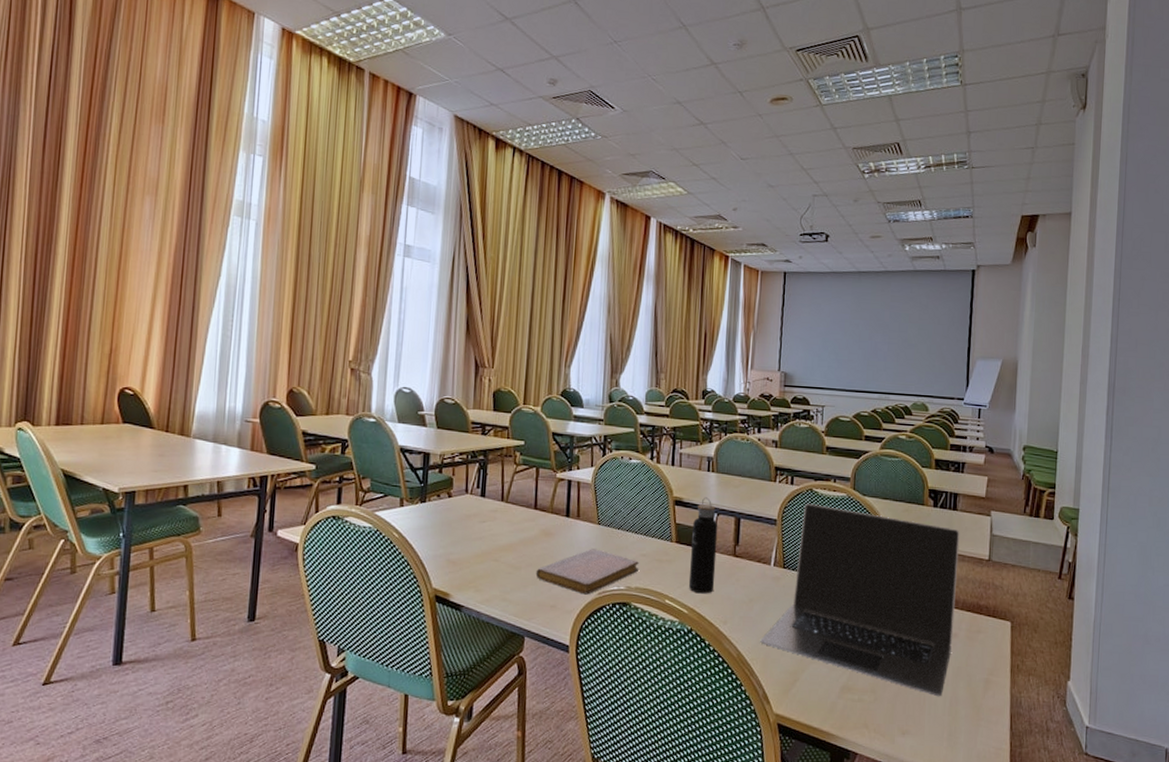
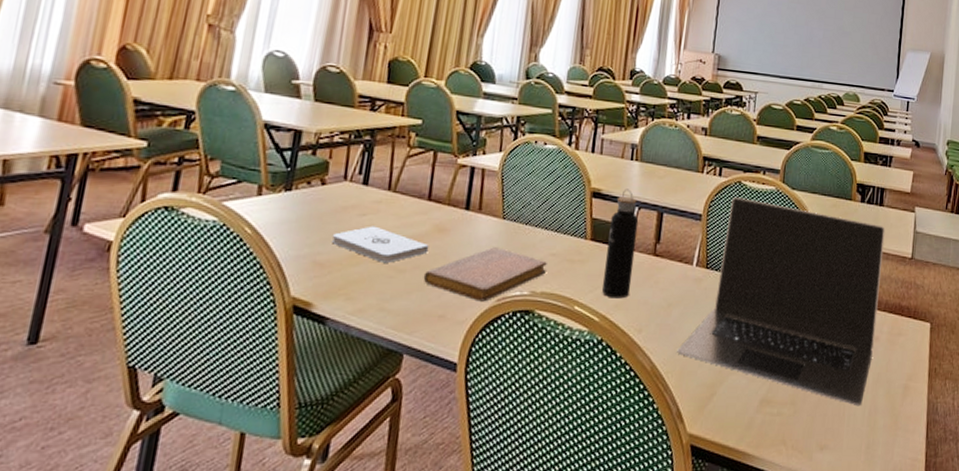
notepad: none [460,531,539,561] -> present [331,226,429,263]

